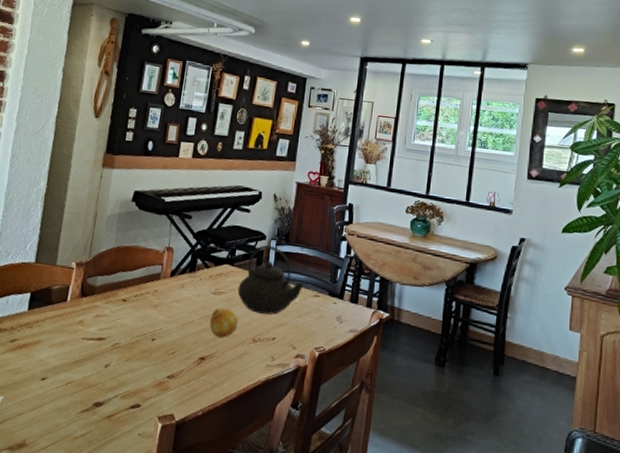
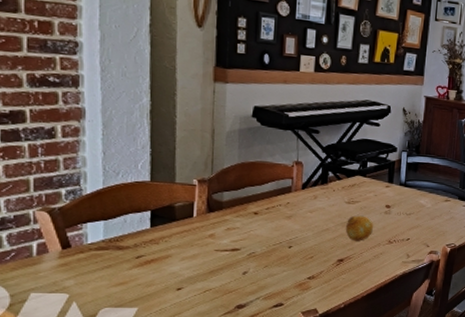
teapot: present [237,245,304,315] -> none [371,157,435,219]

